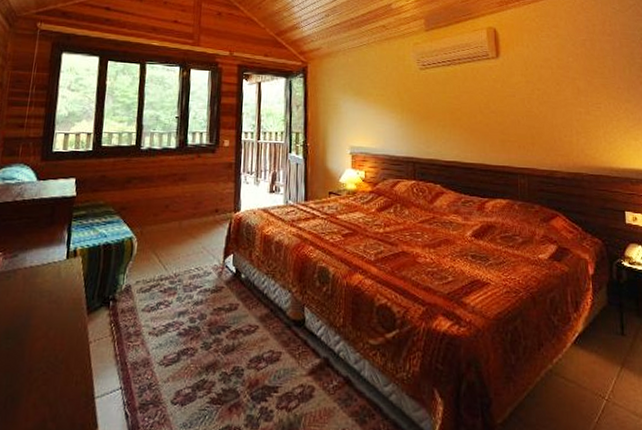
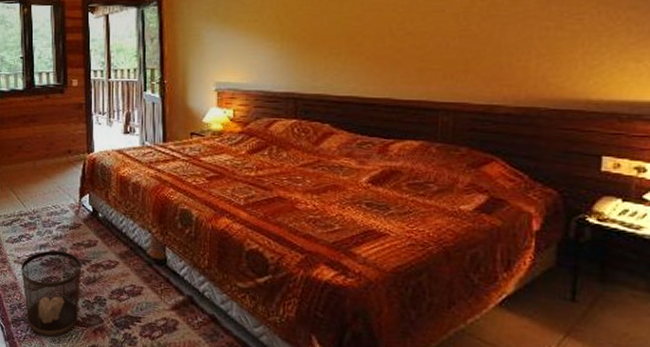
waste bin: none [155,318,221,421] -> present [21,250,82,337]

